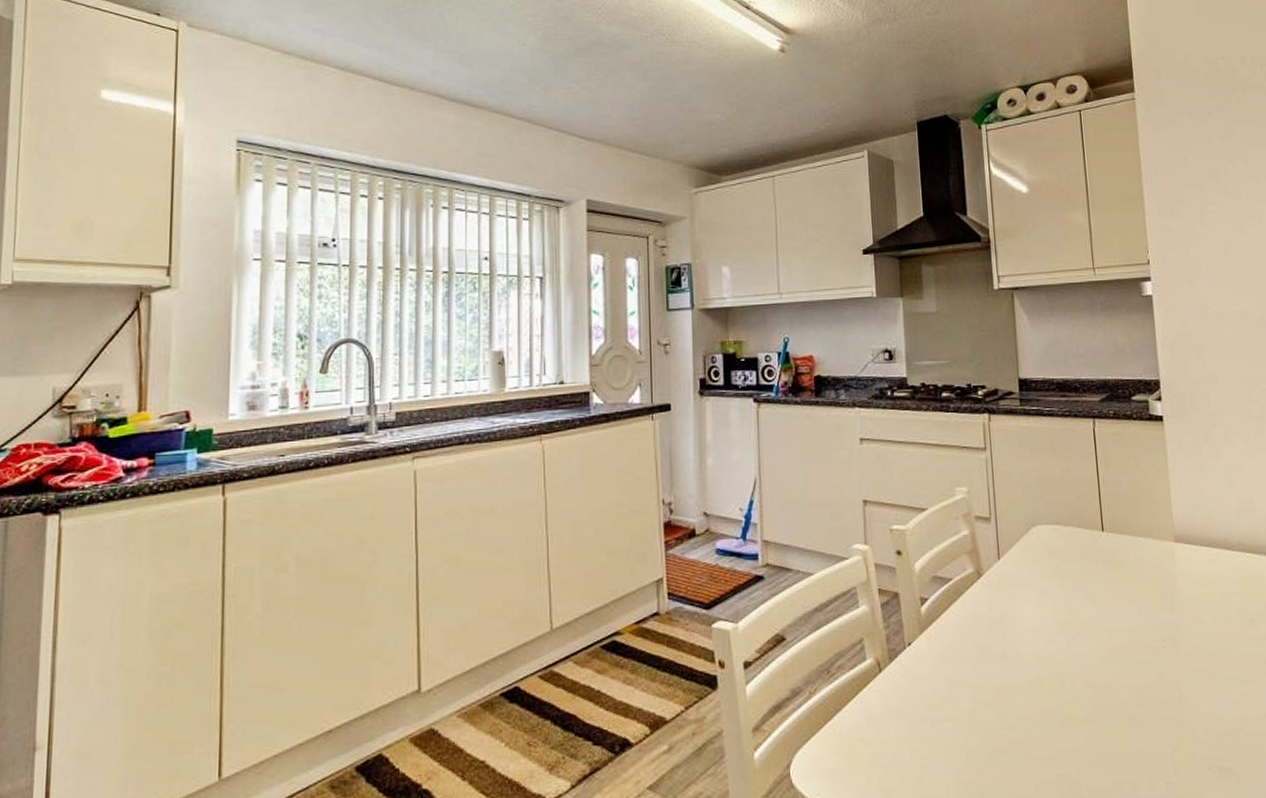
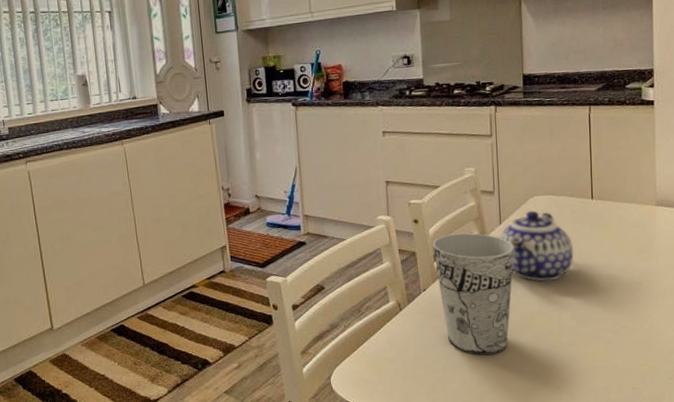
cup: none [919,569,1016,735] -> present [432,233,514,355]
teapot: none [998,543,1086,635] -> present [499,210,574,281]

